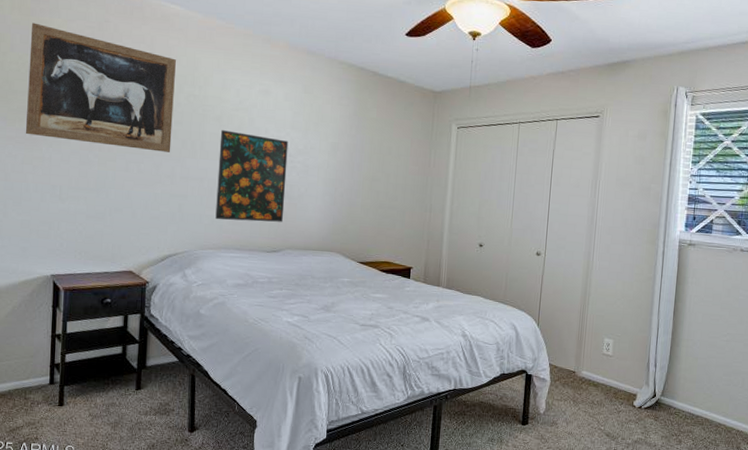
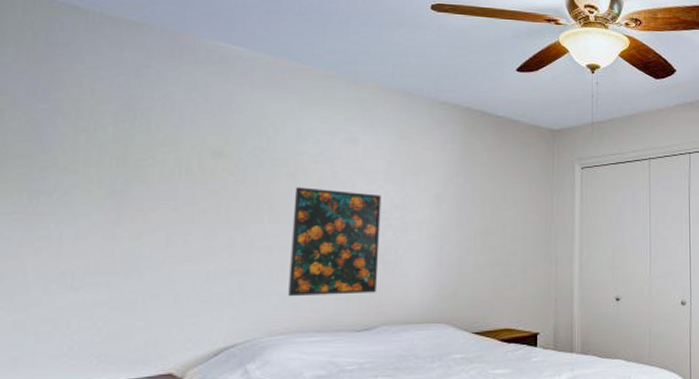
wall art: present [25,22,176,152] -> none [25,71,238,218]

